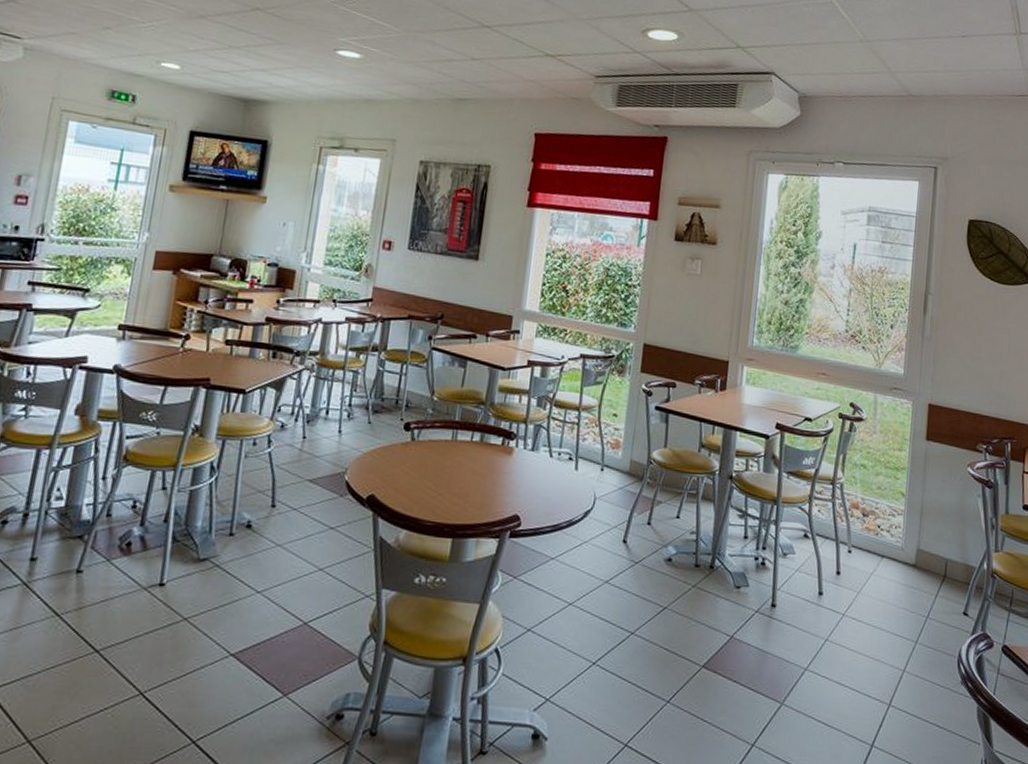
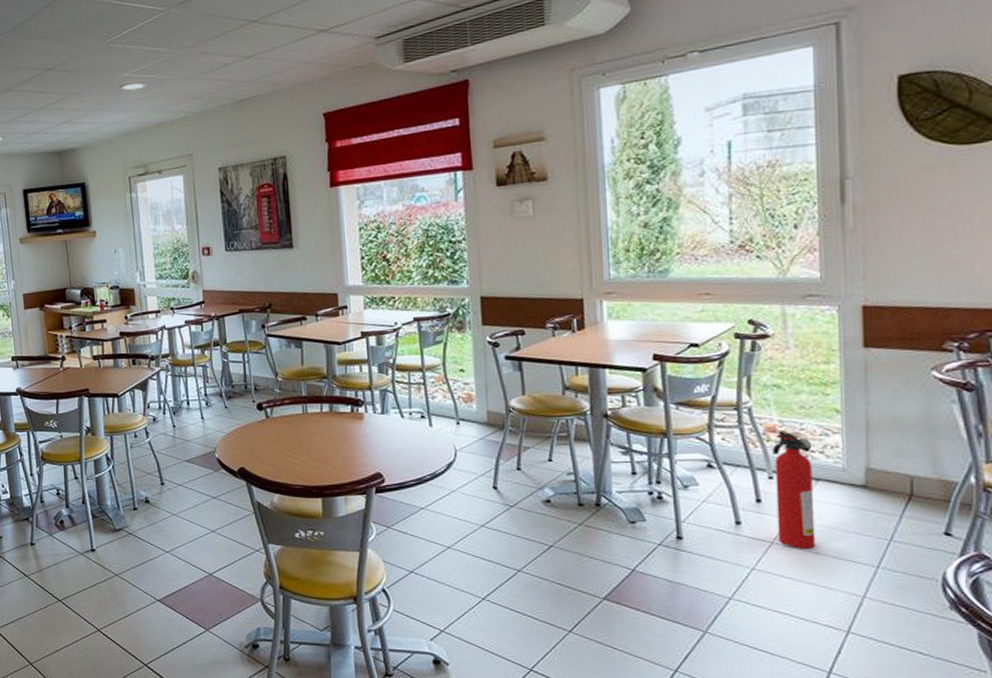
fire extinguisher: none [848,508,883,623] -> present [773,431,816,549]

